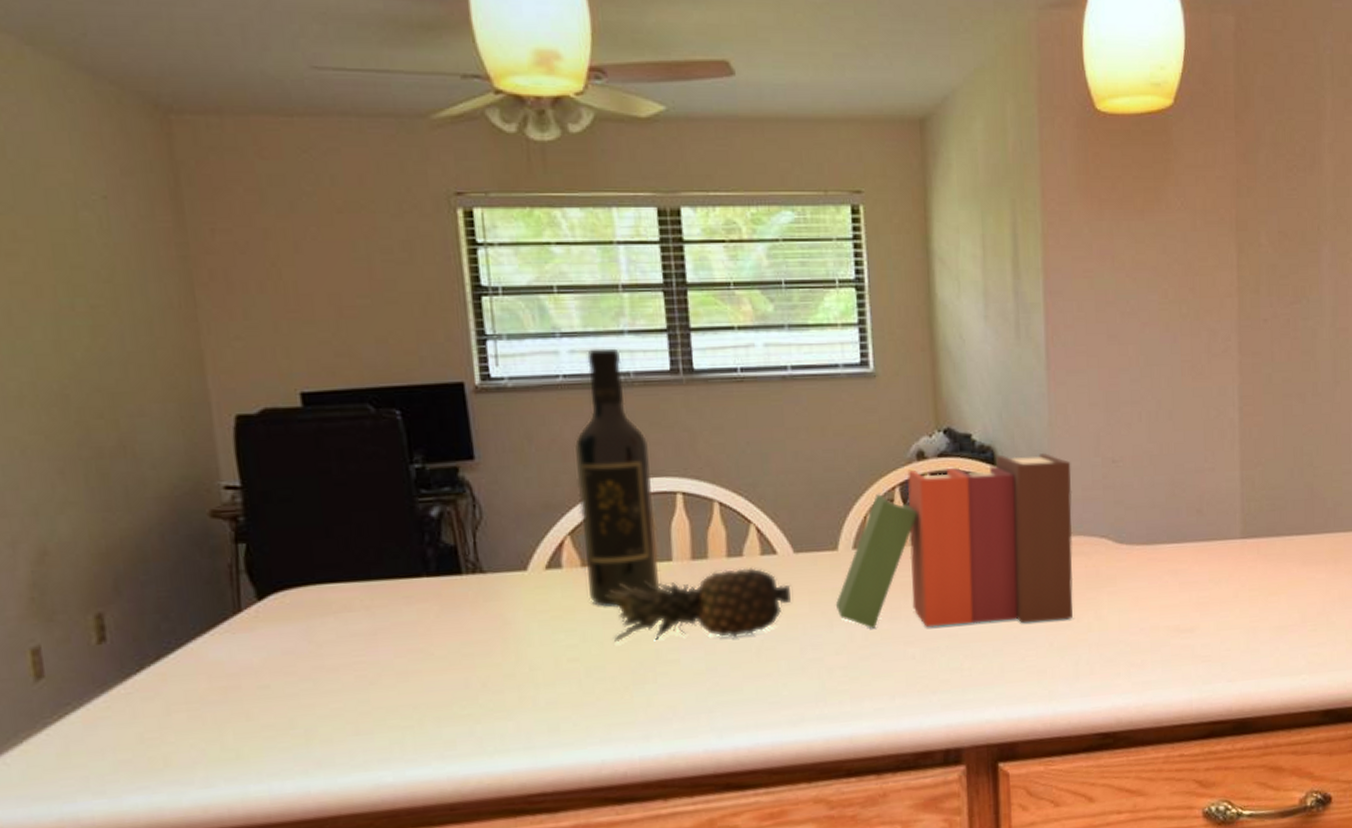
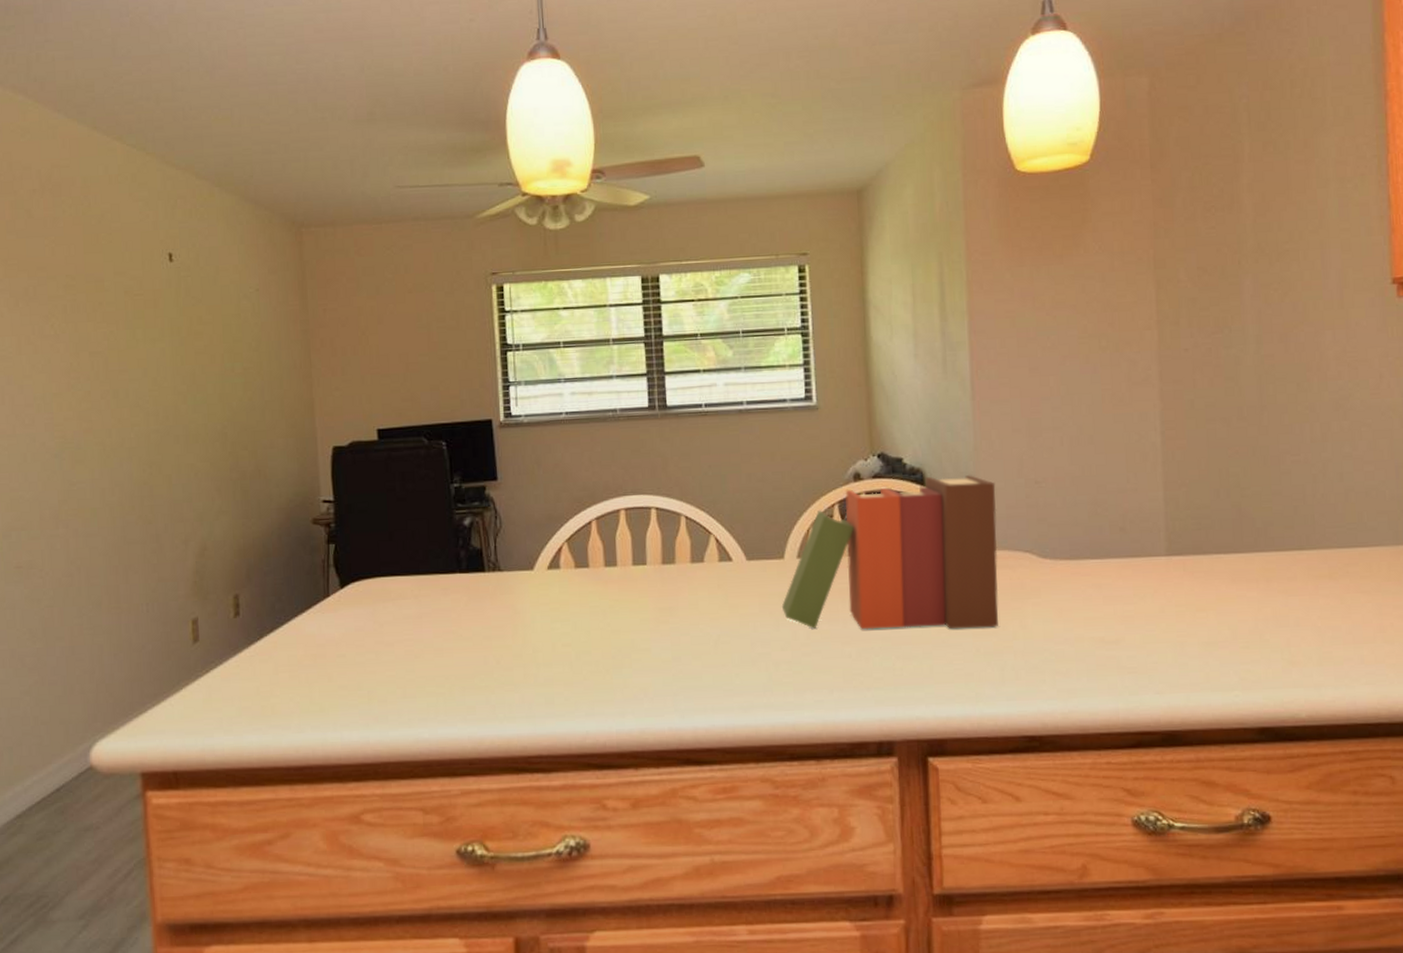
wine bottle: present [574,348,659,606] -> none [572,390,635,601]
fruit: present [604,567,791,642] -> none [592,572,744,632]

